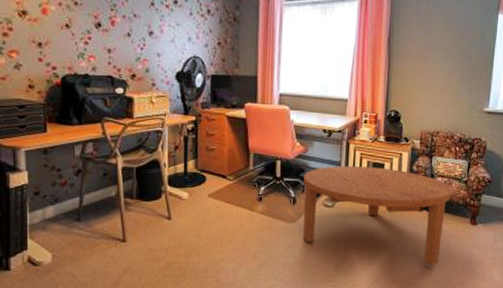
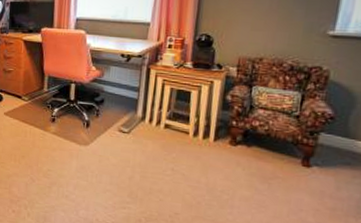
coffee table: present [303,166,452,265] -> none [96,91,278,207]

